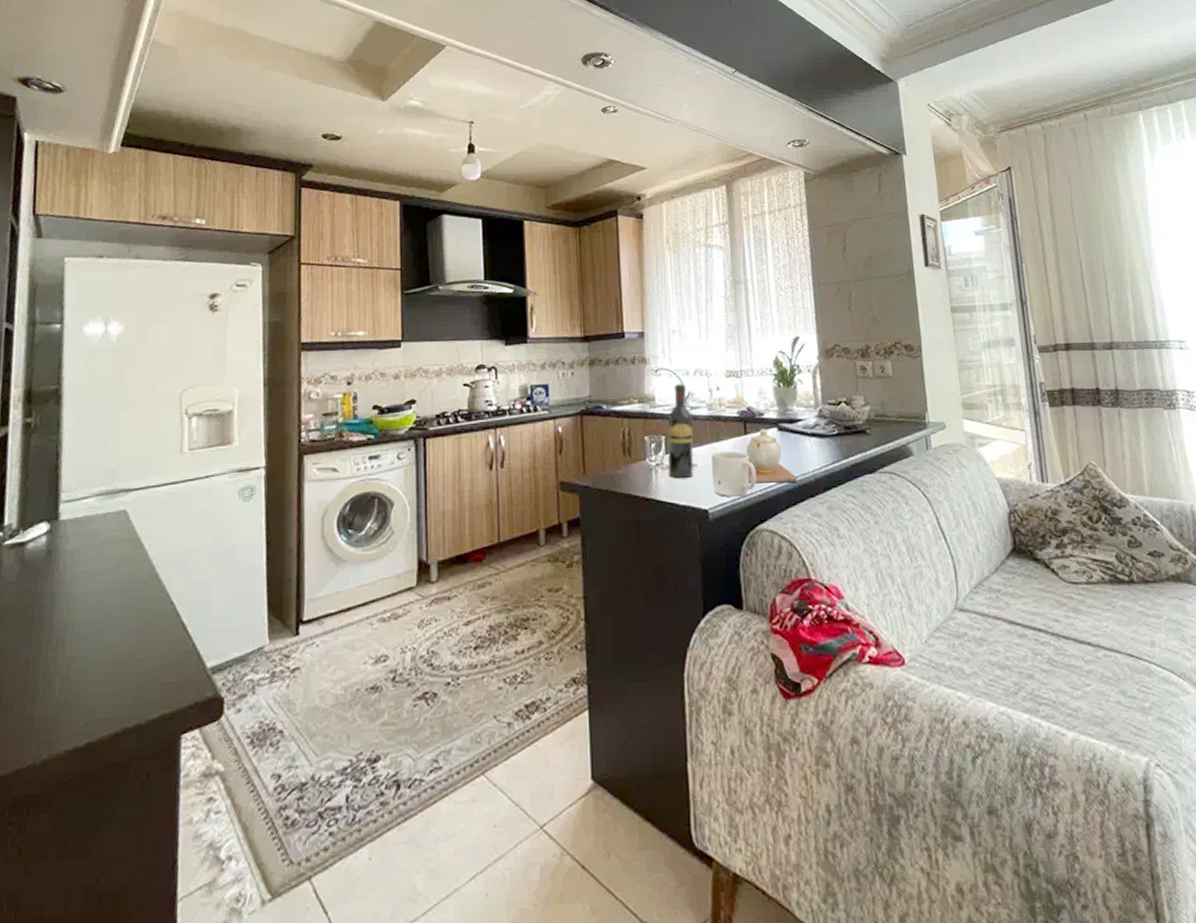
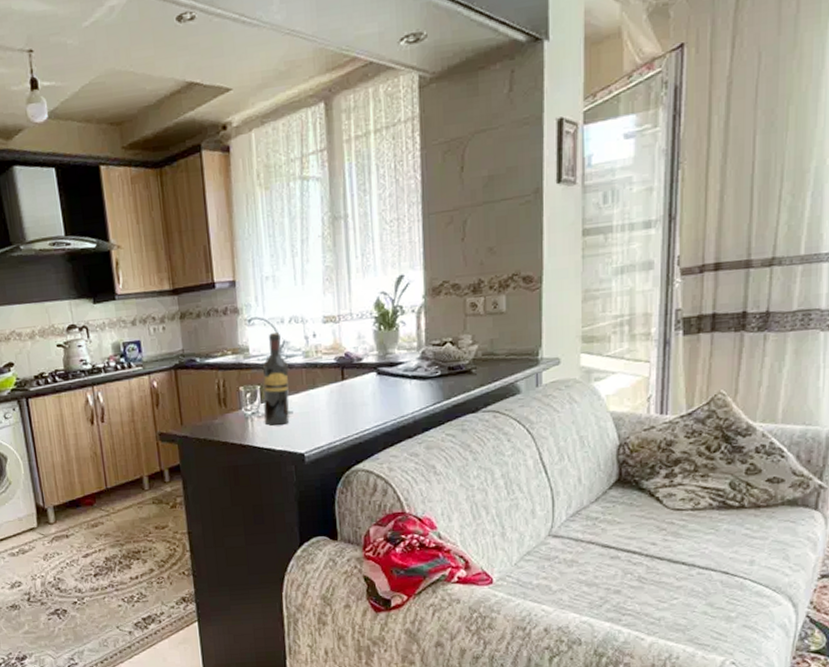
mug: present [711,451,757,498] -> none [307,397,353,441]
teapot: present [746,429,797,483] -> none [343,373,395,427]

